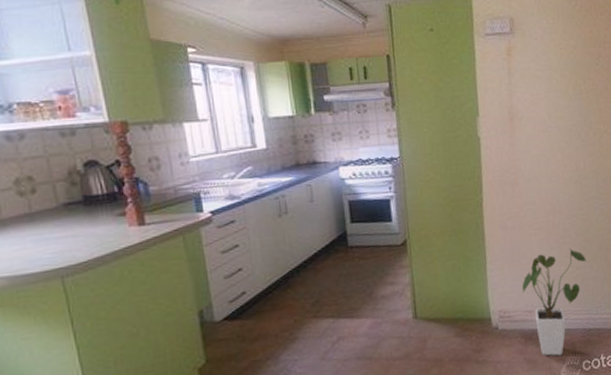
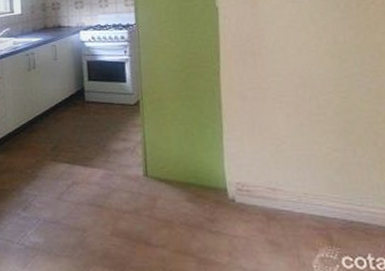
house plant: present [522,249,587,356] -> none [264,128,348,244]

